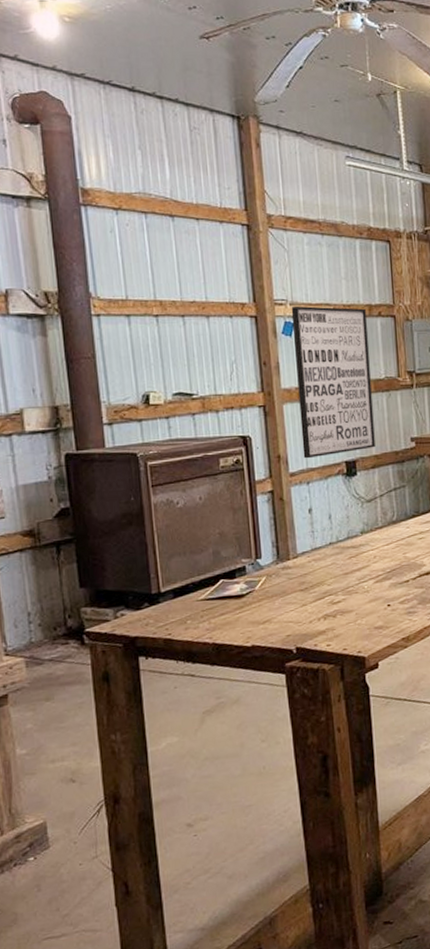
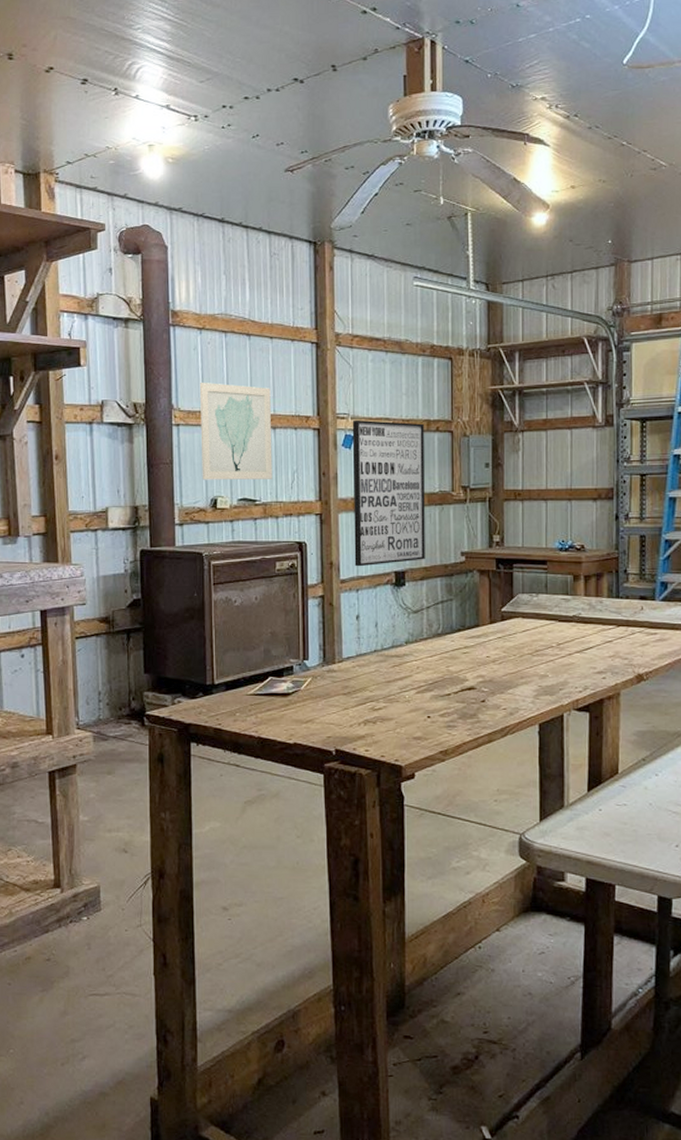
wall art: none [119,268,209,375] -> present [199,383,272,480]

